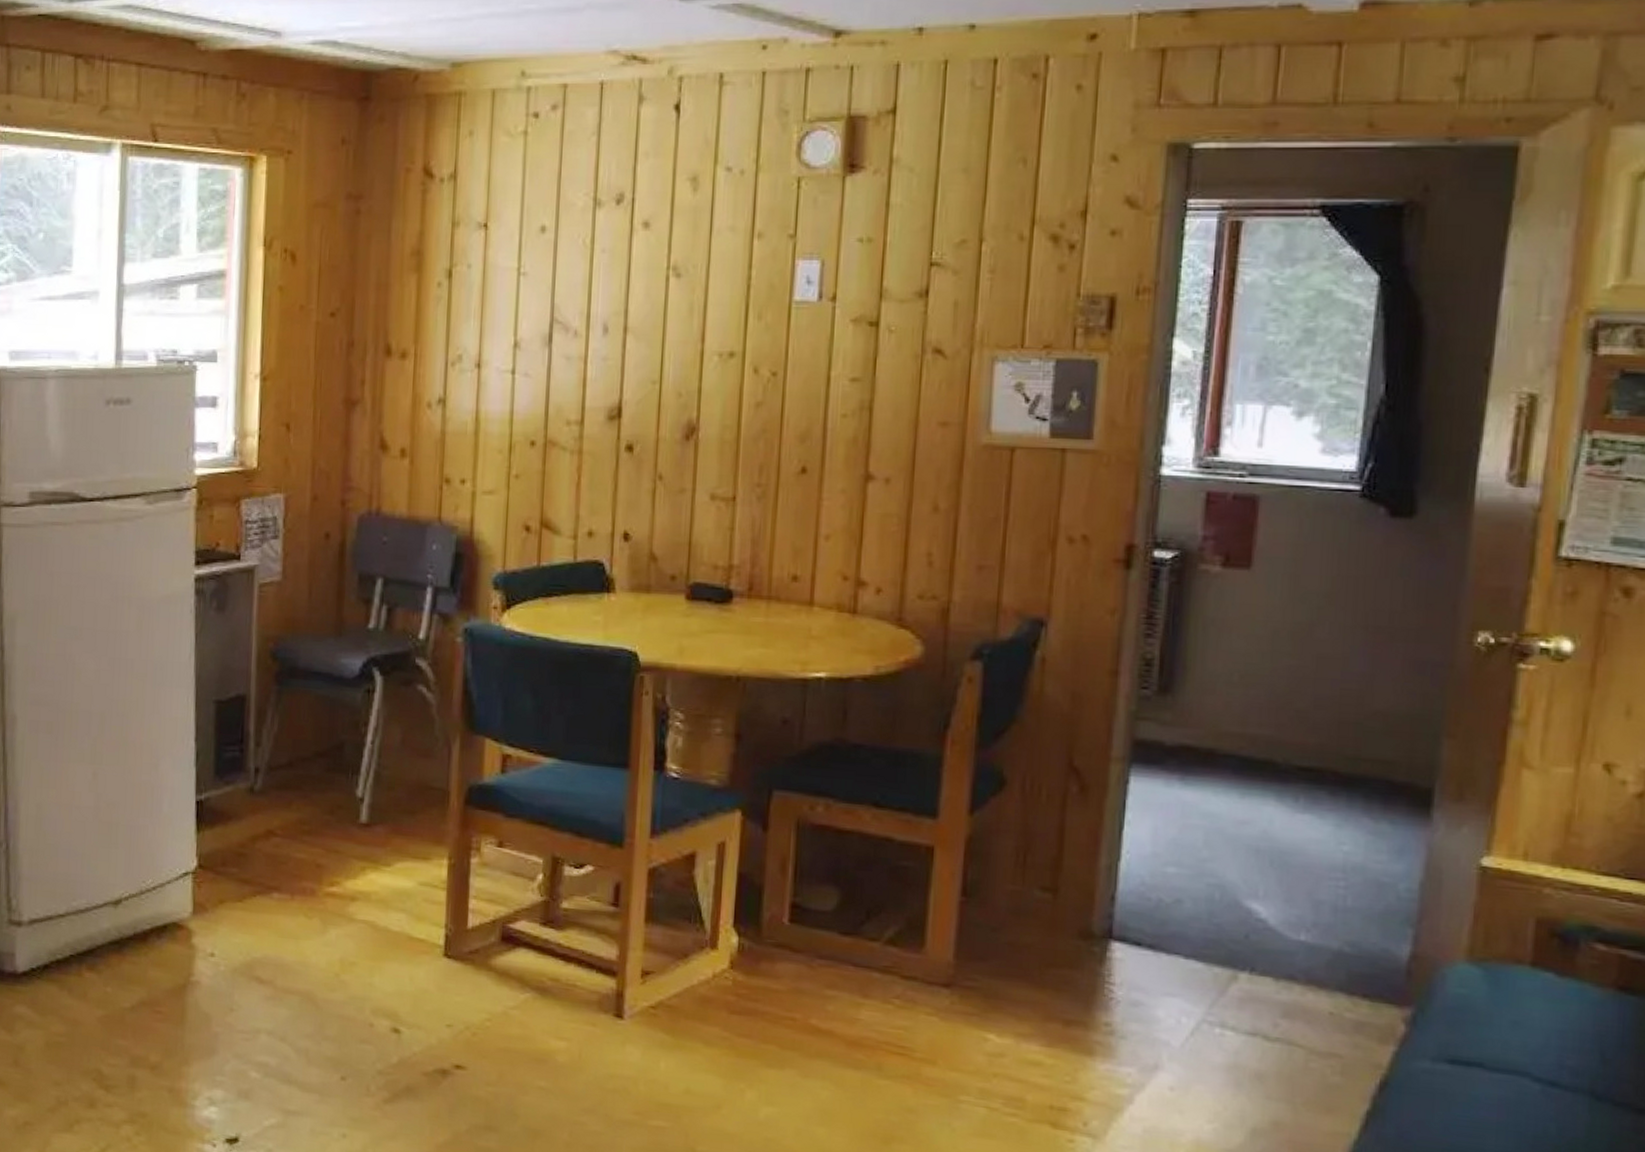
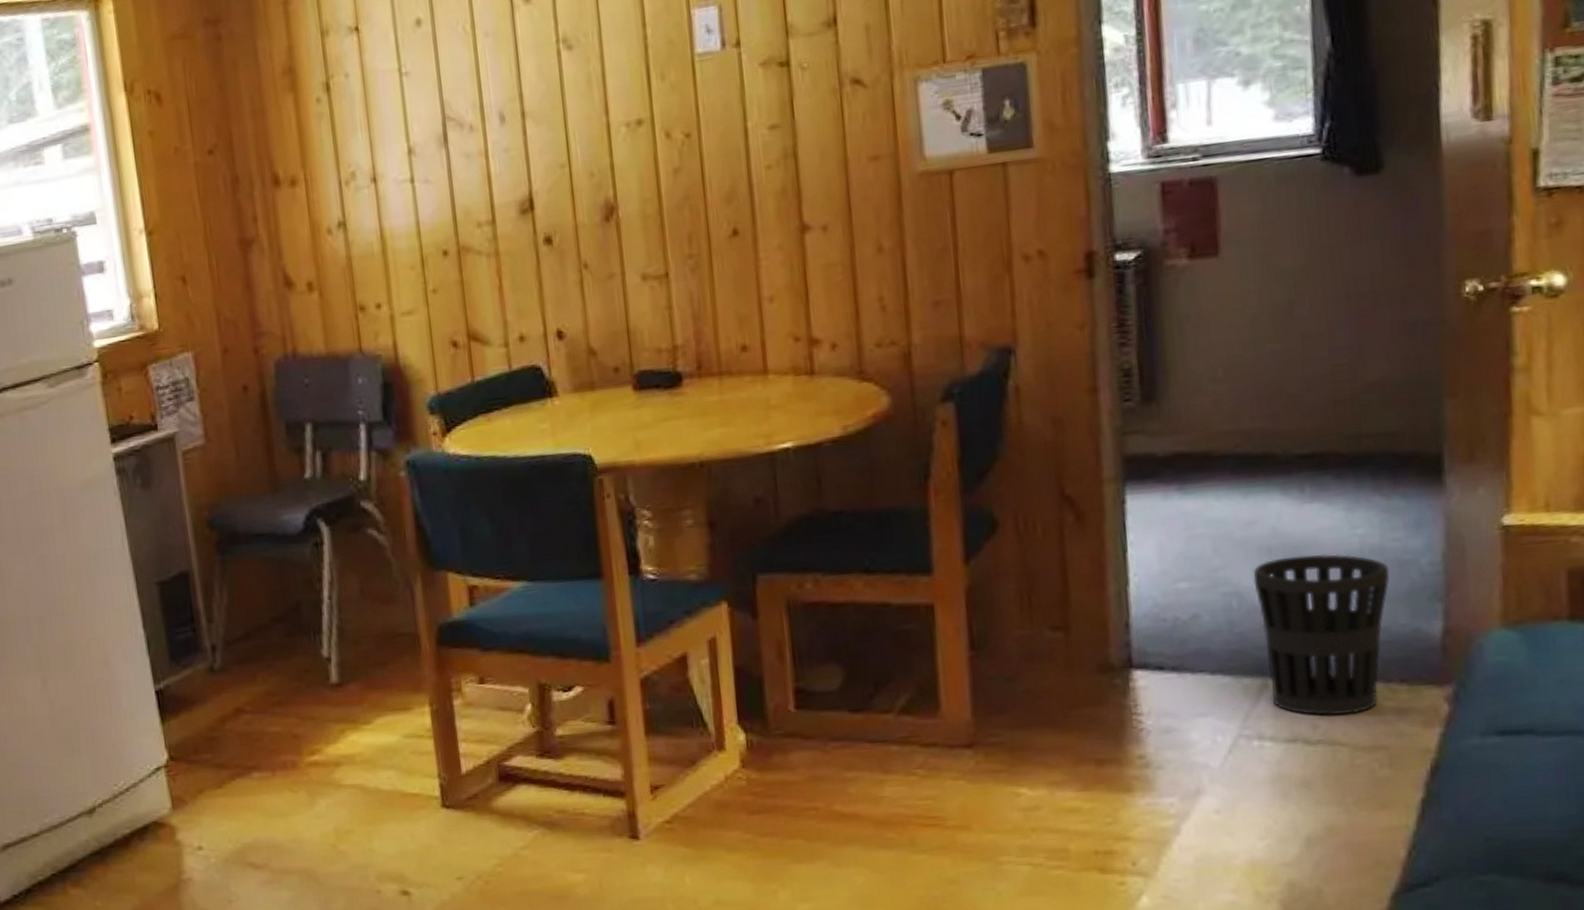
wastebasket: none [1237,860,1368,1020] -> present [1252,553,1390,717]

